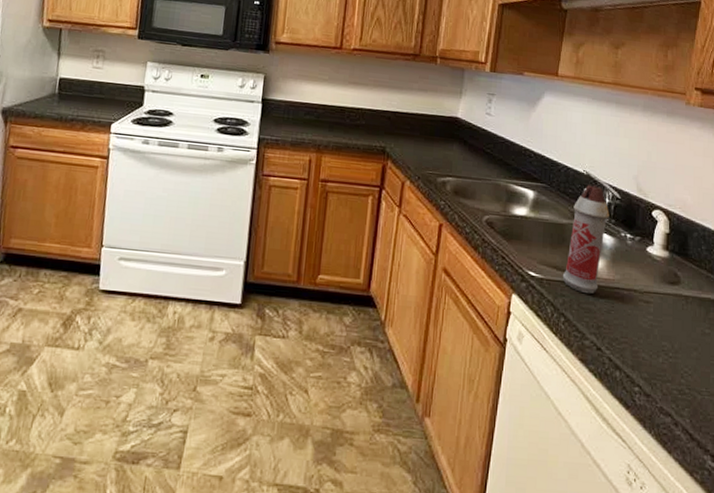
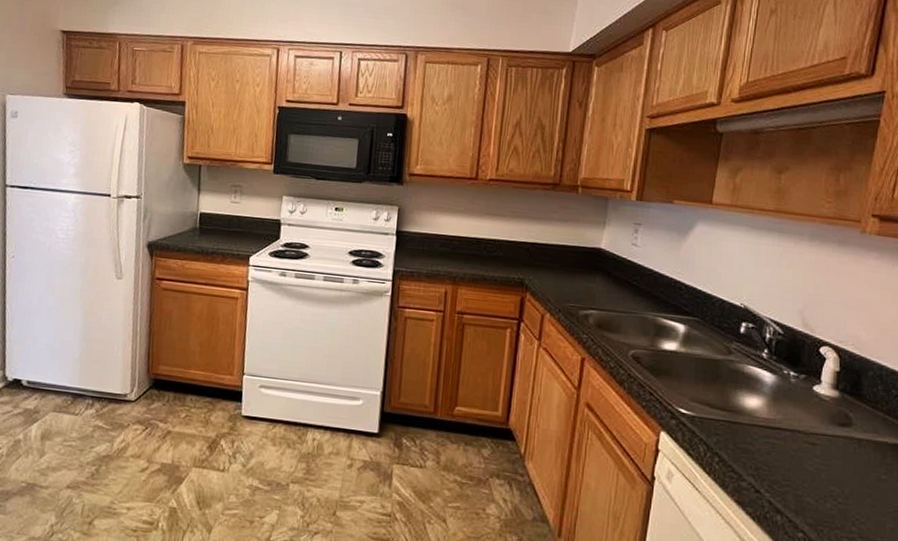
spray bottle: present [562,184,610,294] -> none [716,318,771,434]

